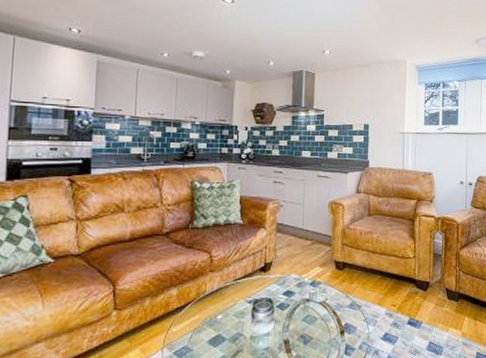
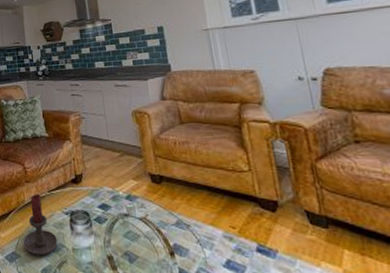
candle holder: none [197,283,236,348] -> present [22,194,58,256]

